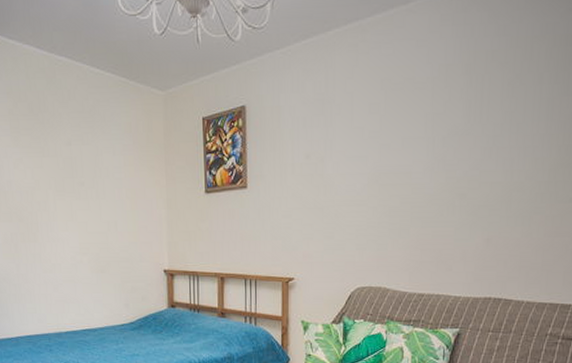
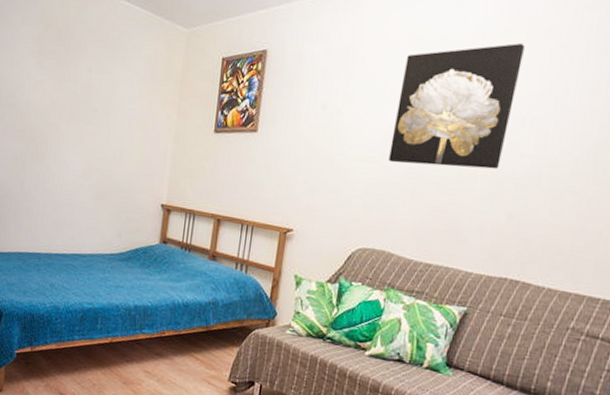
wall art: none [374,78,484,203] -> present [388,43,525,170]

